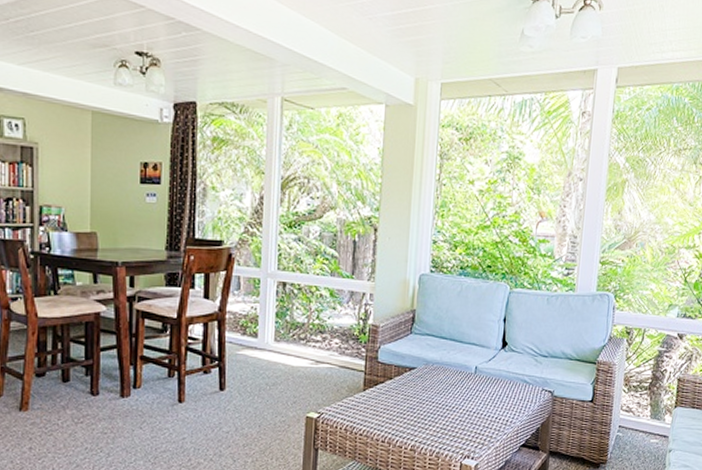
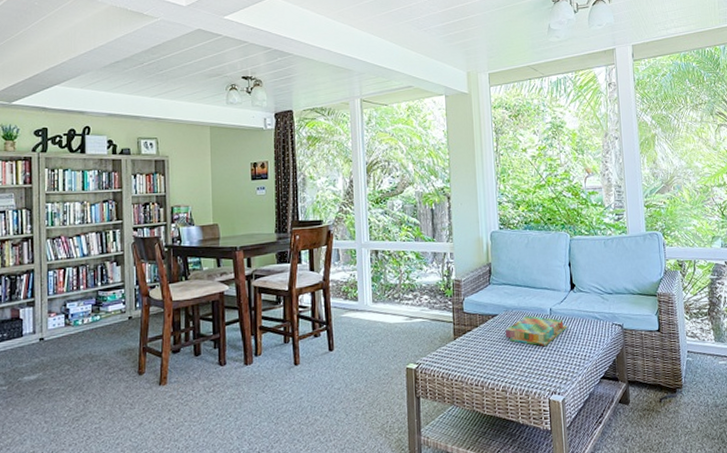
board game: none [421,372,493,408] -> present [505,316,568,347]

